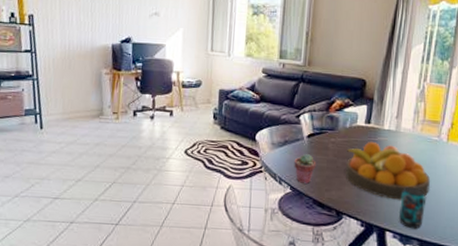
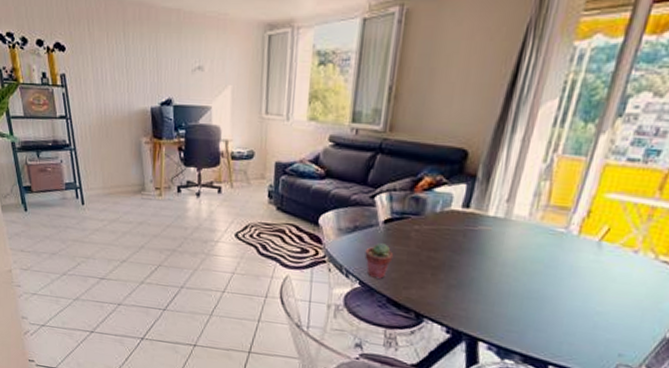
fruit bowl: present [345,141,431,200] -> none [430,230,548,306]
beverage can: present [398,186,425,230] -> none [497,289,538,343]

